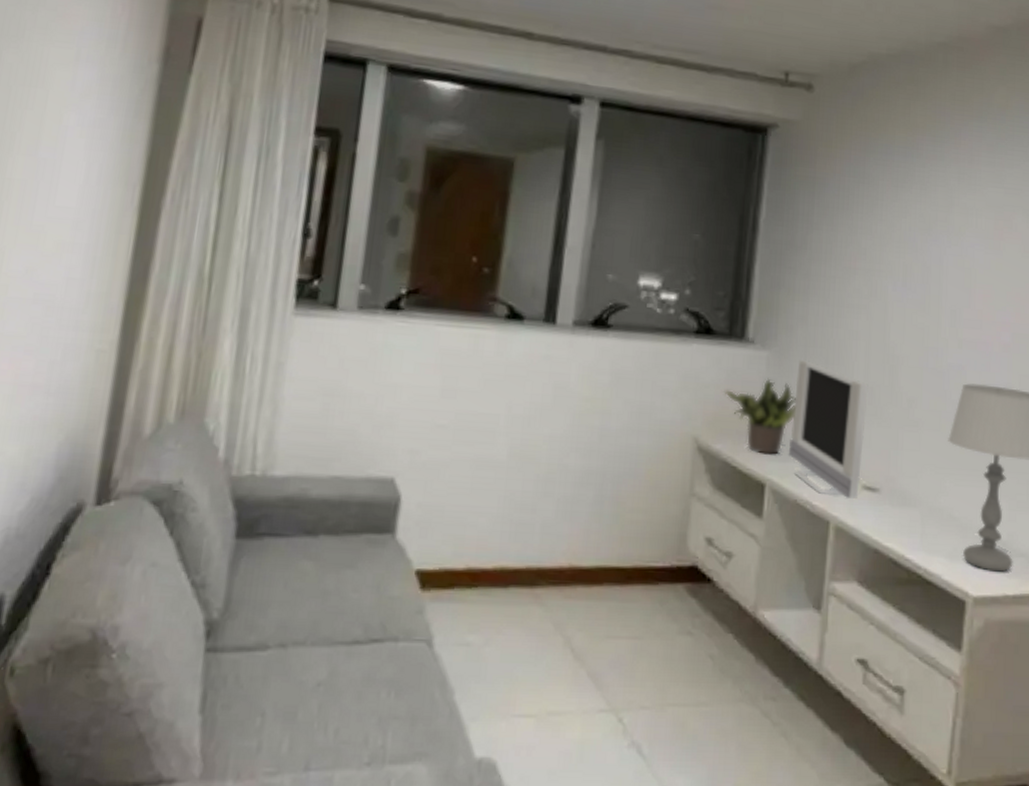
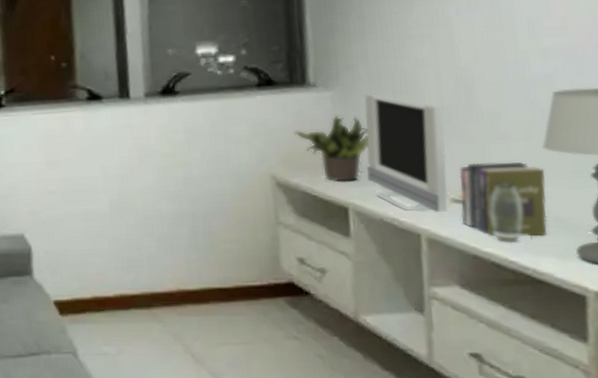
books: none [868,448,947,534] -> present [459,162,548,237]
vase: none [894,473,924,540] -> present [489,182,524,244]

